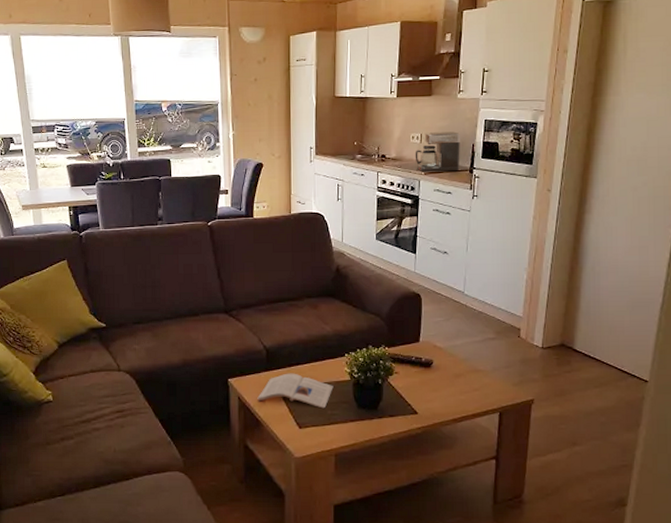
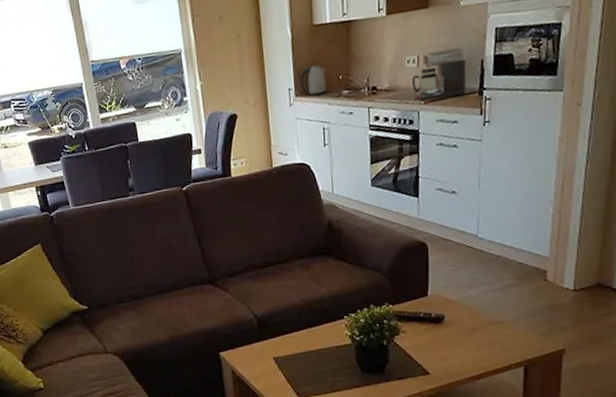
magazine: present [257,373,334,409] -> none [252,341,334,376]
kettle: none [320,130,344,157] -> present [299,65,327,97]

